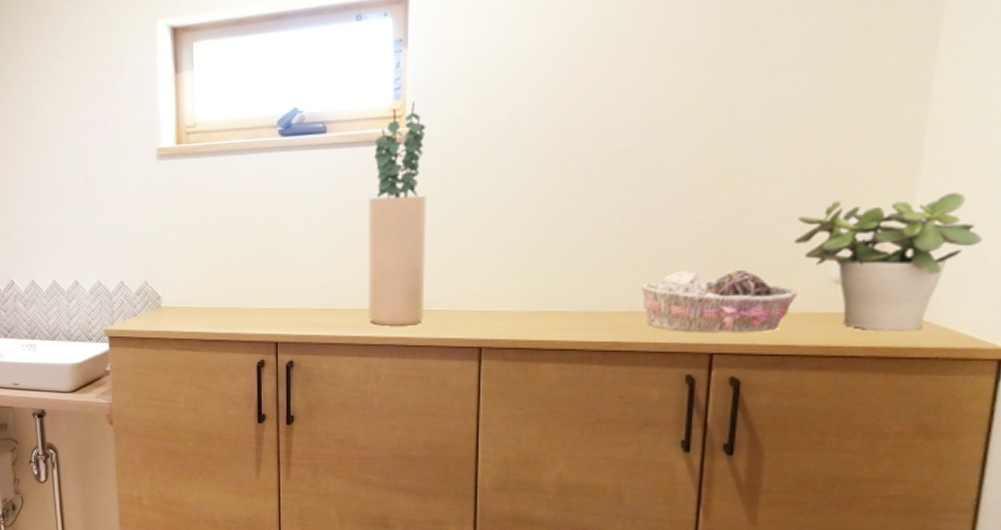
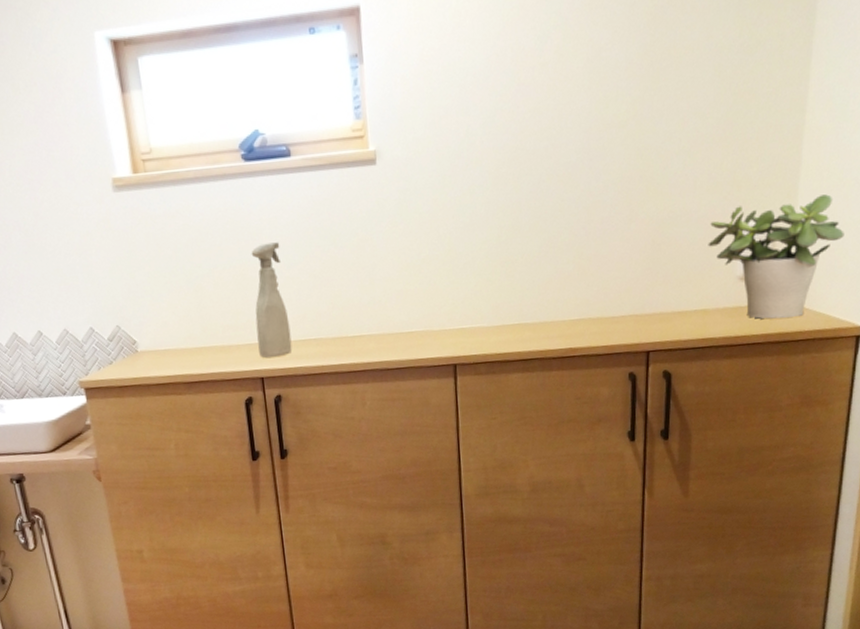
spray bottle: none [276,213,309,324] -> present [251,242,293,359]
vase: present [367,101,427,326] -> none [339,121,402,352]
decorative basket: present [642,270,799,333] -> none [589,274,713,334]

